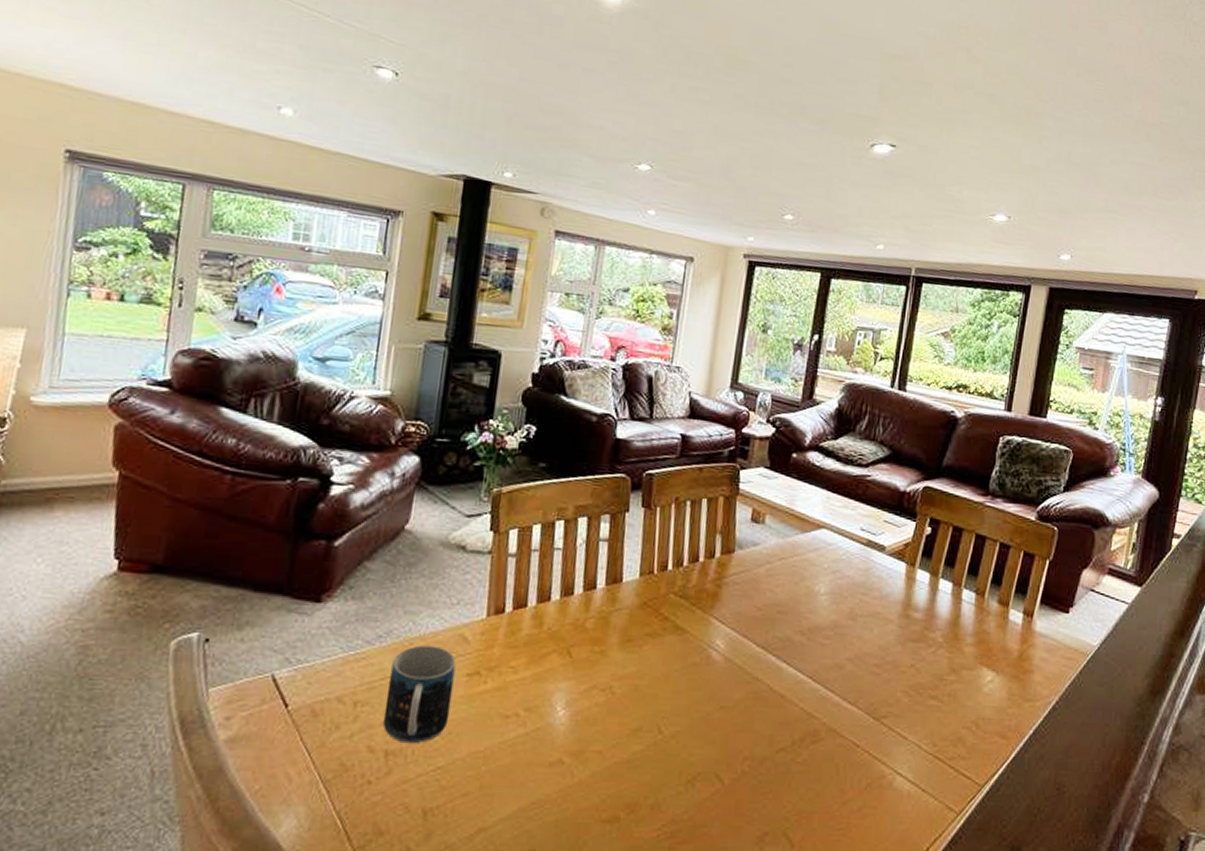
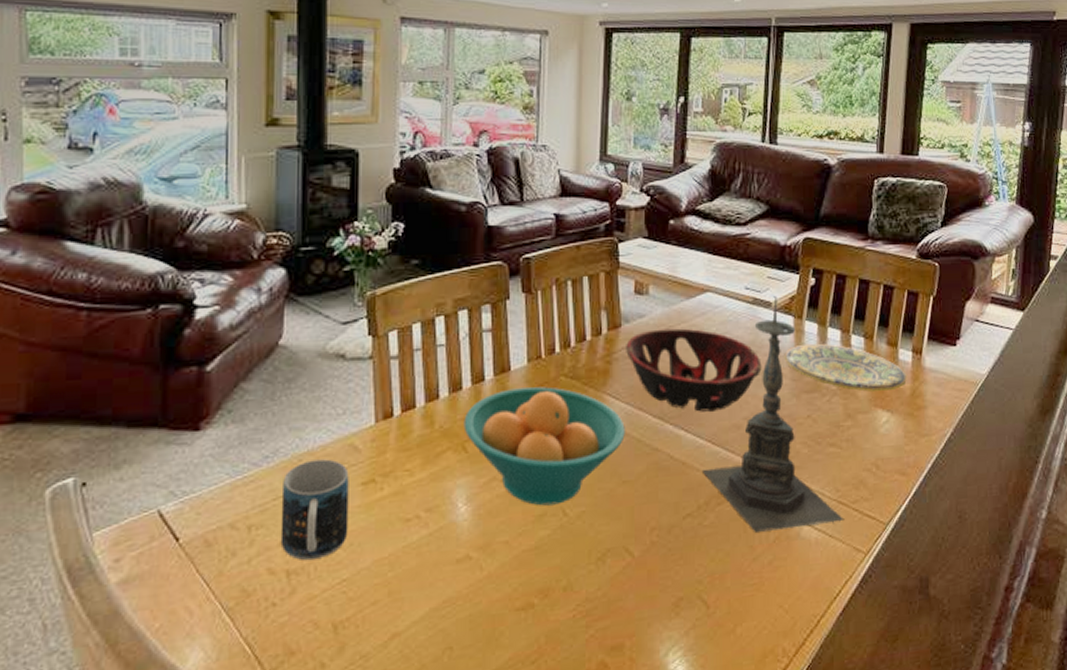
fruit bowl: none [571,600,728,721] -> present [463,387,625,506]
decorative bowl: none [736,559,870,648] -> present [626,328,762,412]
candle holder: none [799,541,939,777] -> present [701,296,845,532]
plate: none [893,591,1016,650] -> present [784,343,907,391]

